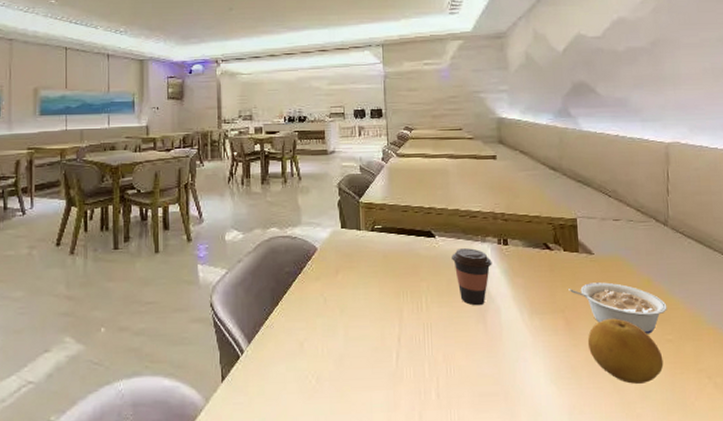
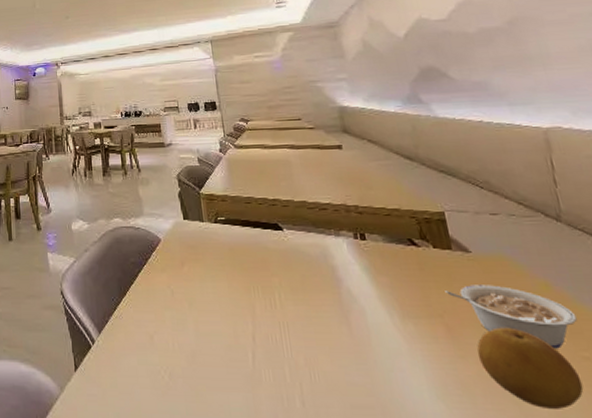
coffee cup: present [452,248,492,306] -> none [303,243,350,305]

